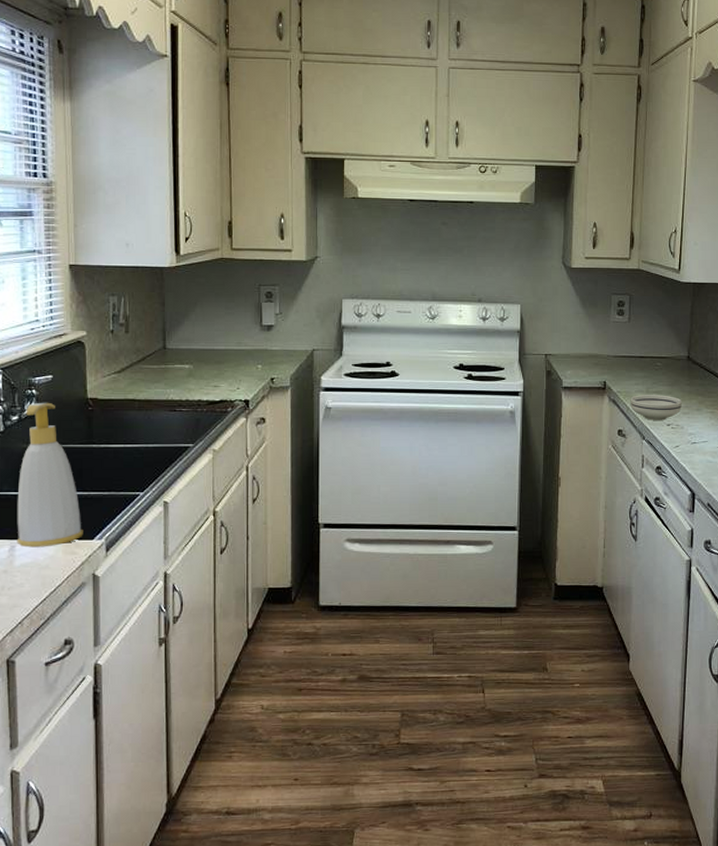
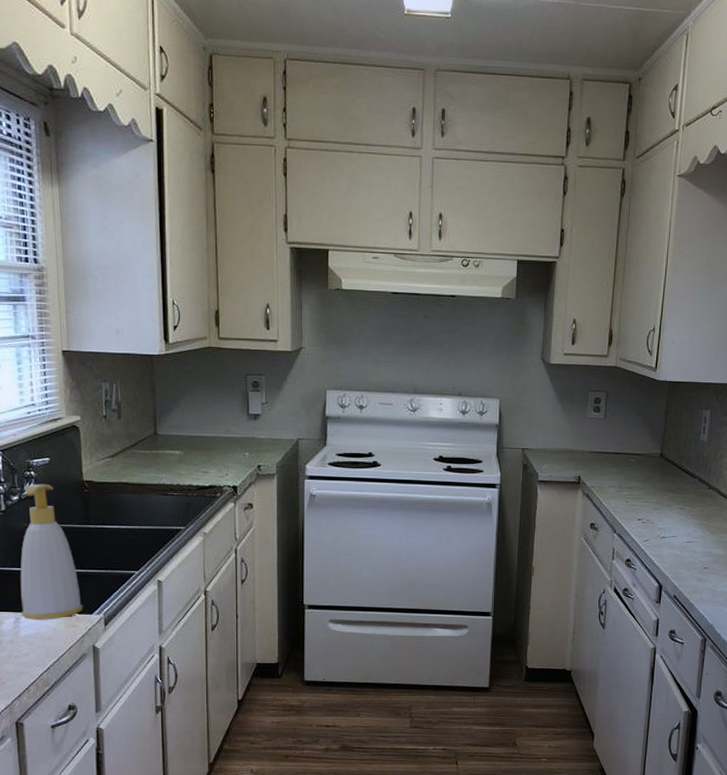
bowl: present [630,394,683,420] -> none [603,489,654,515]

